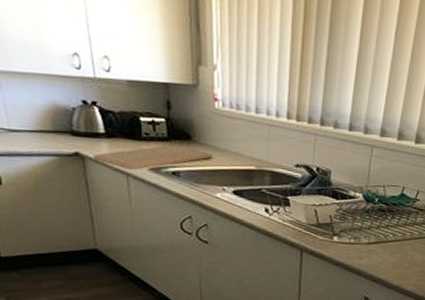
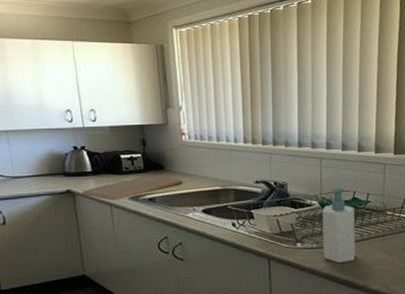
soap bottle: none [361,180,401,261] -> present [322,187,356,263]

